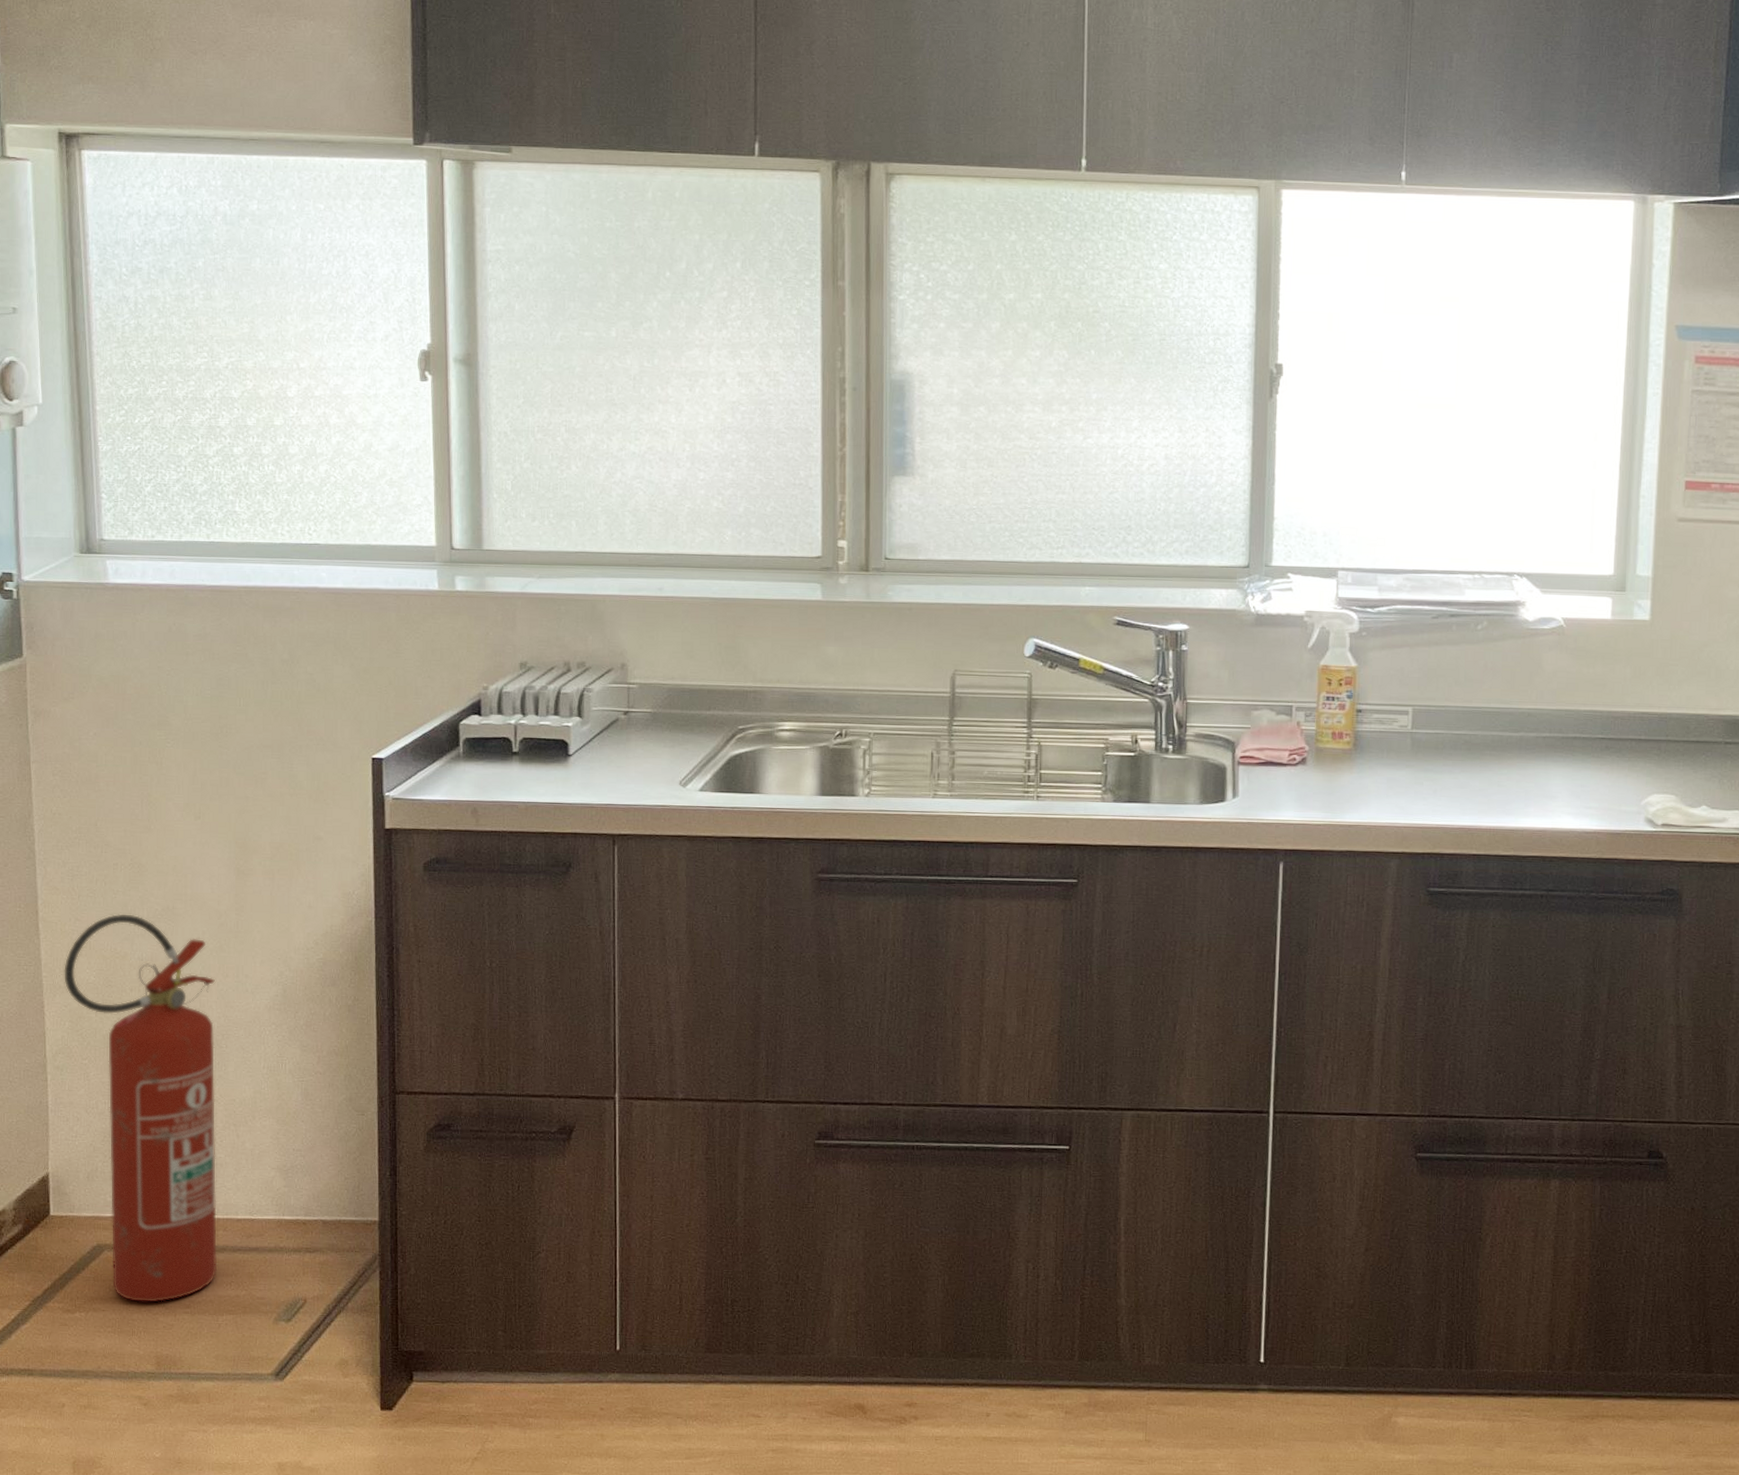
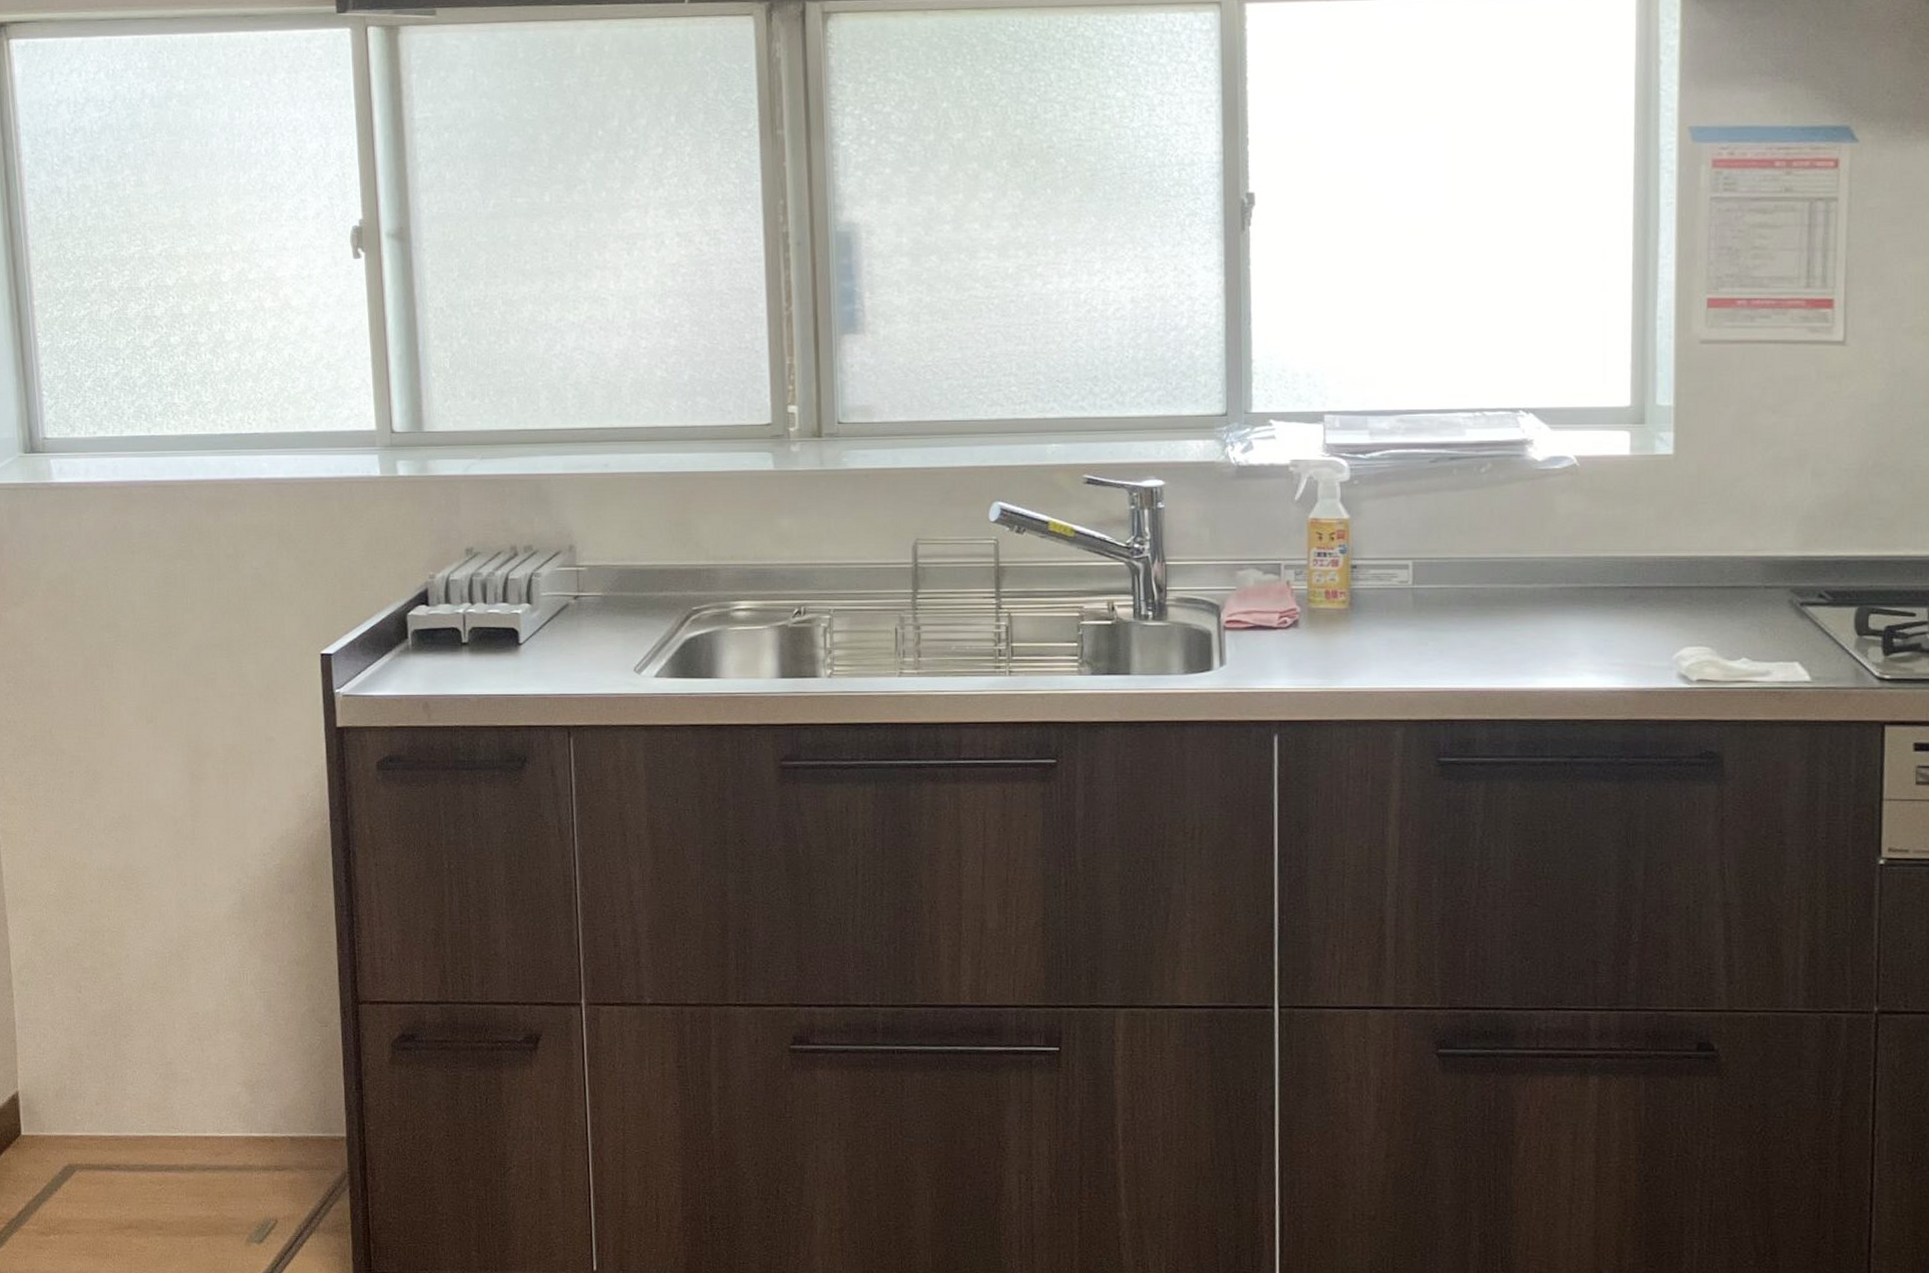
fire extinguisher: present [64,913,218,1302] -> none [25,823,188,1224]

